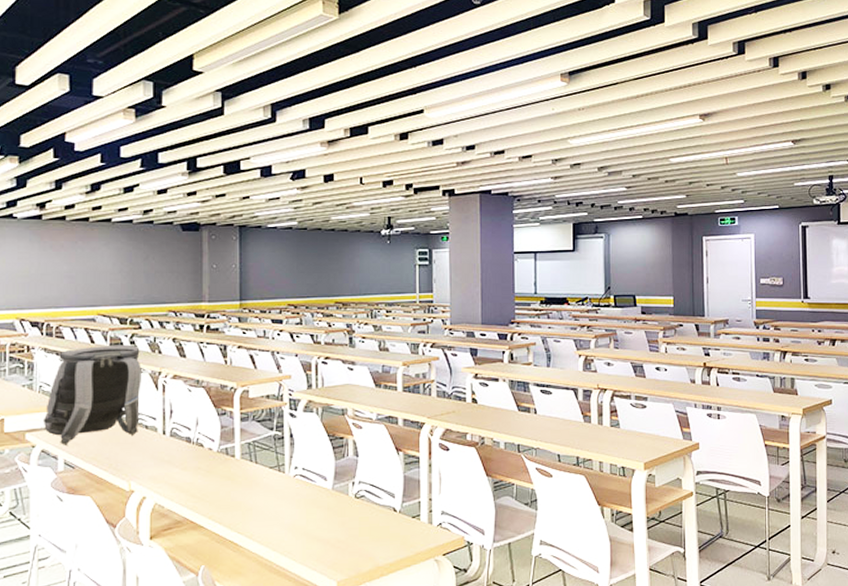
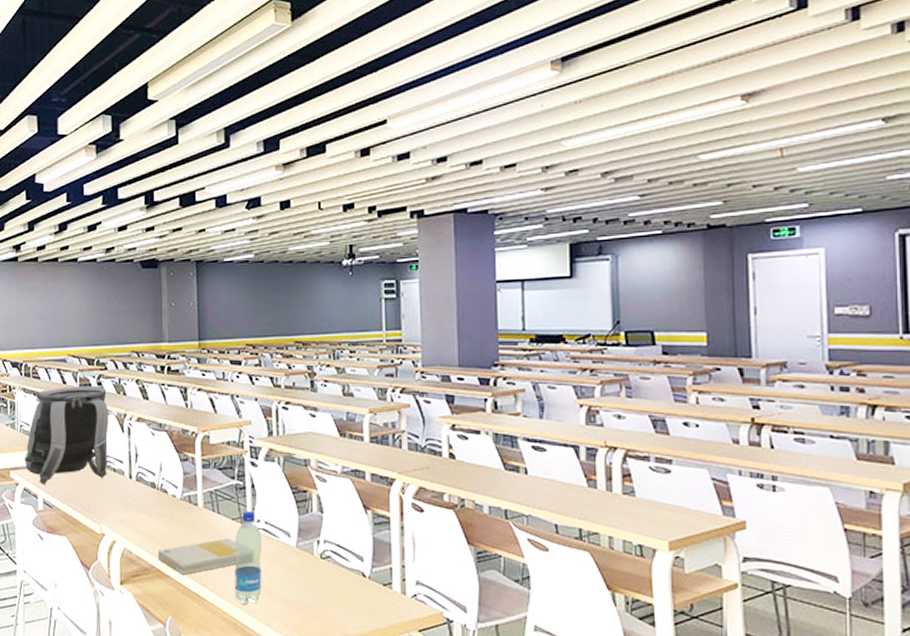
book: none [191,486,274,524] -> present [157,538,237,575]
bottle: none [270,459,300,547] -> present [234,511,263,605]

